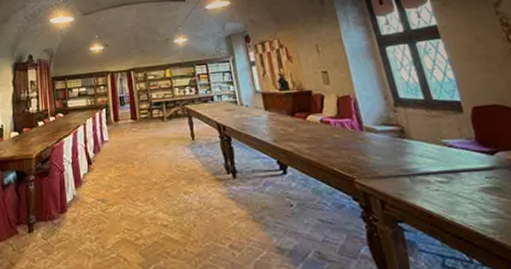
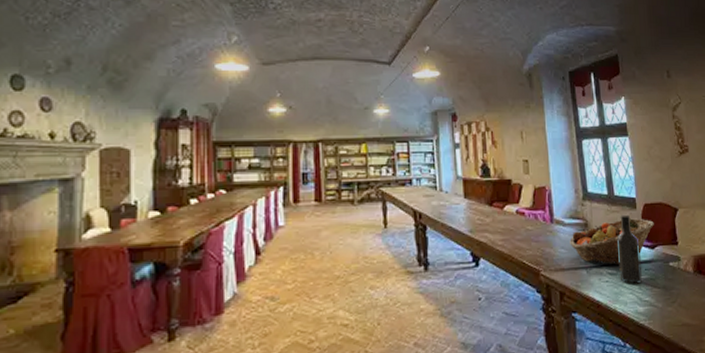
fruit basket: none [385,122,490,173] -> present [570,218,654,266]
wine bottle: none [442,119,485,194] -> present [616,214,643,284]

